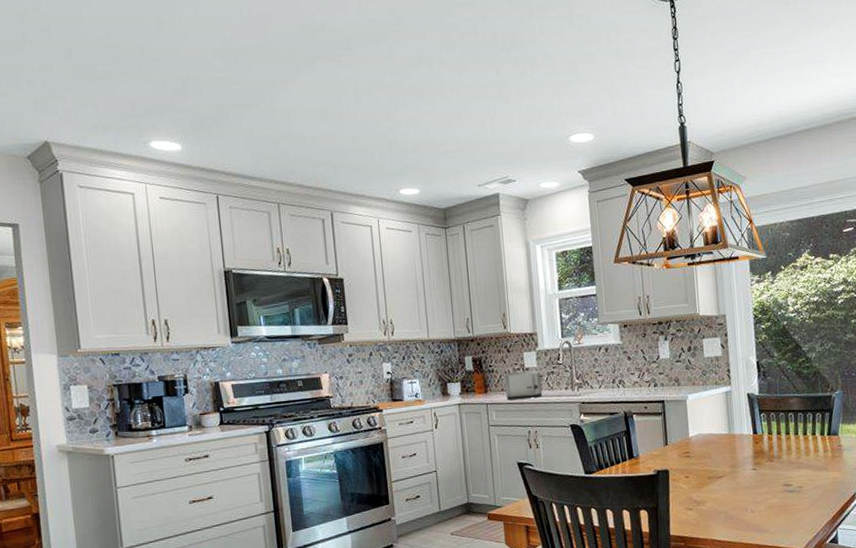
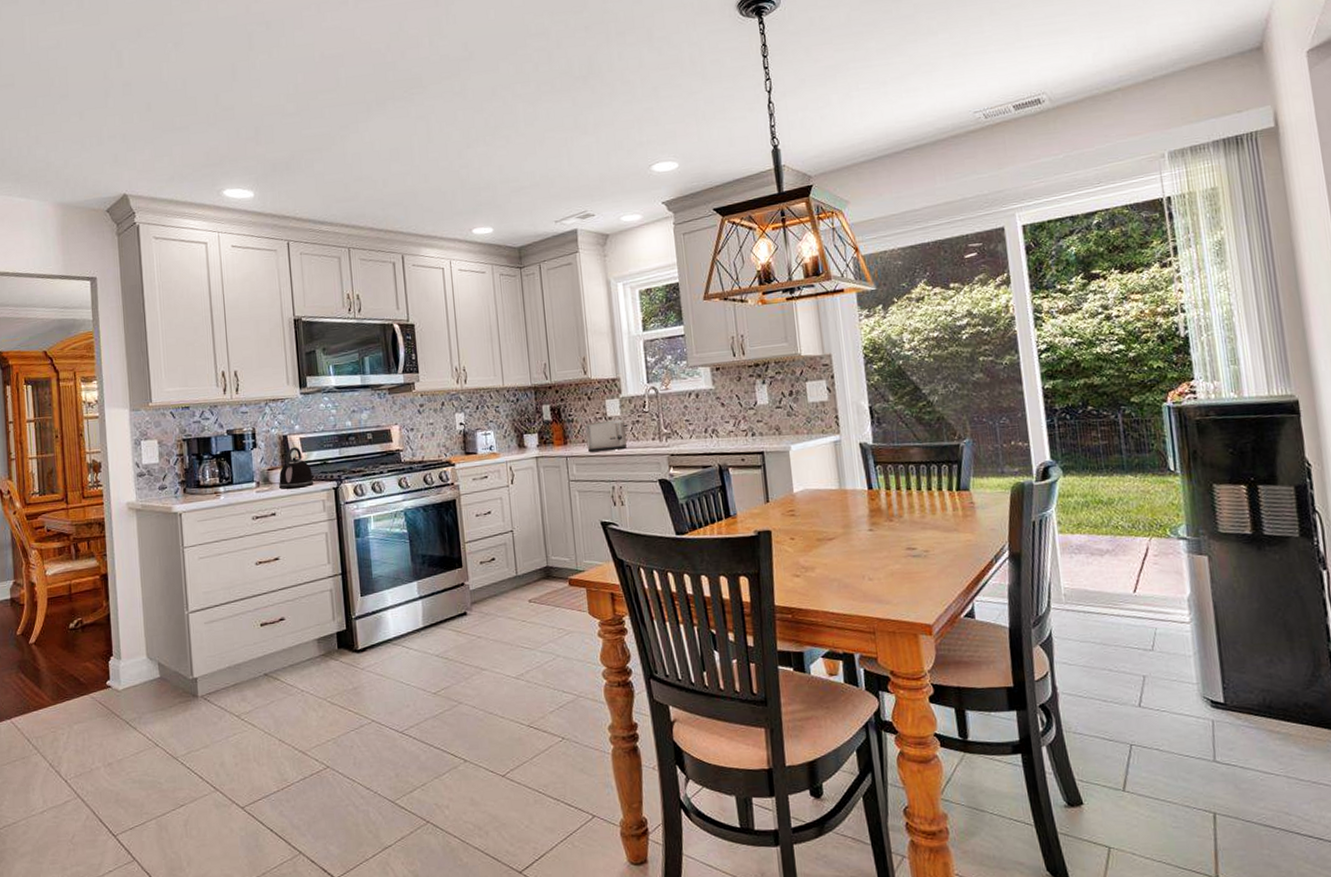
kettle: none [210,393,246,433] -> present [278,447,314,489]

